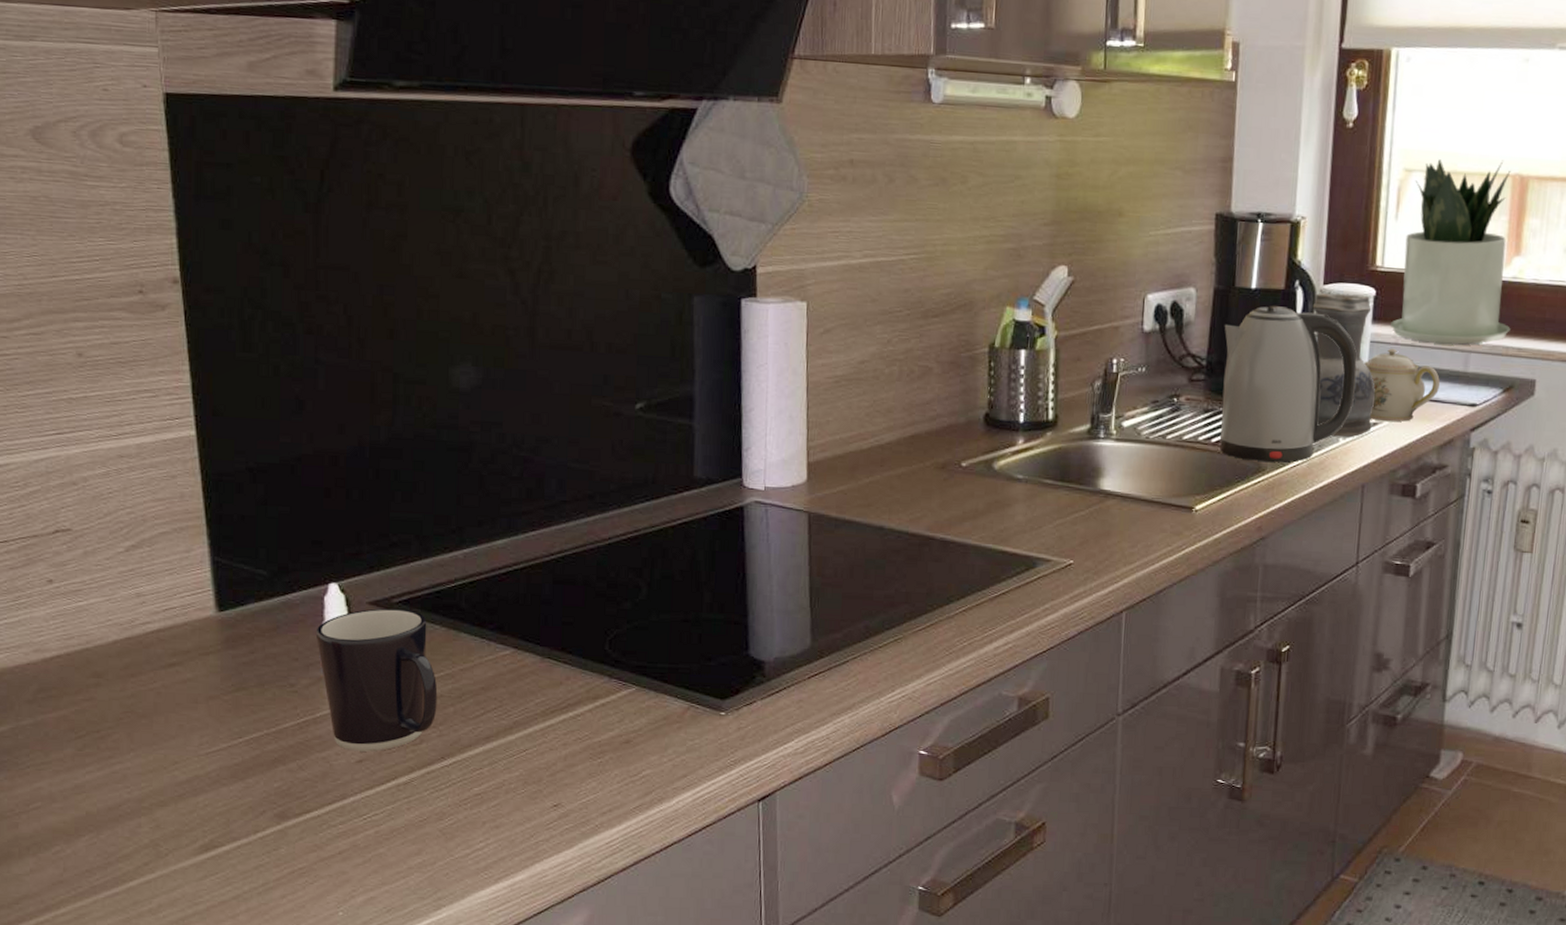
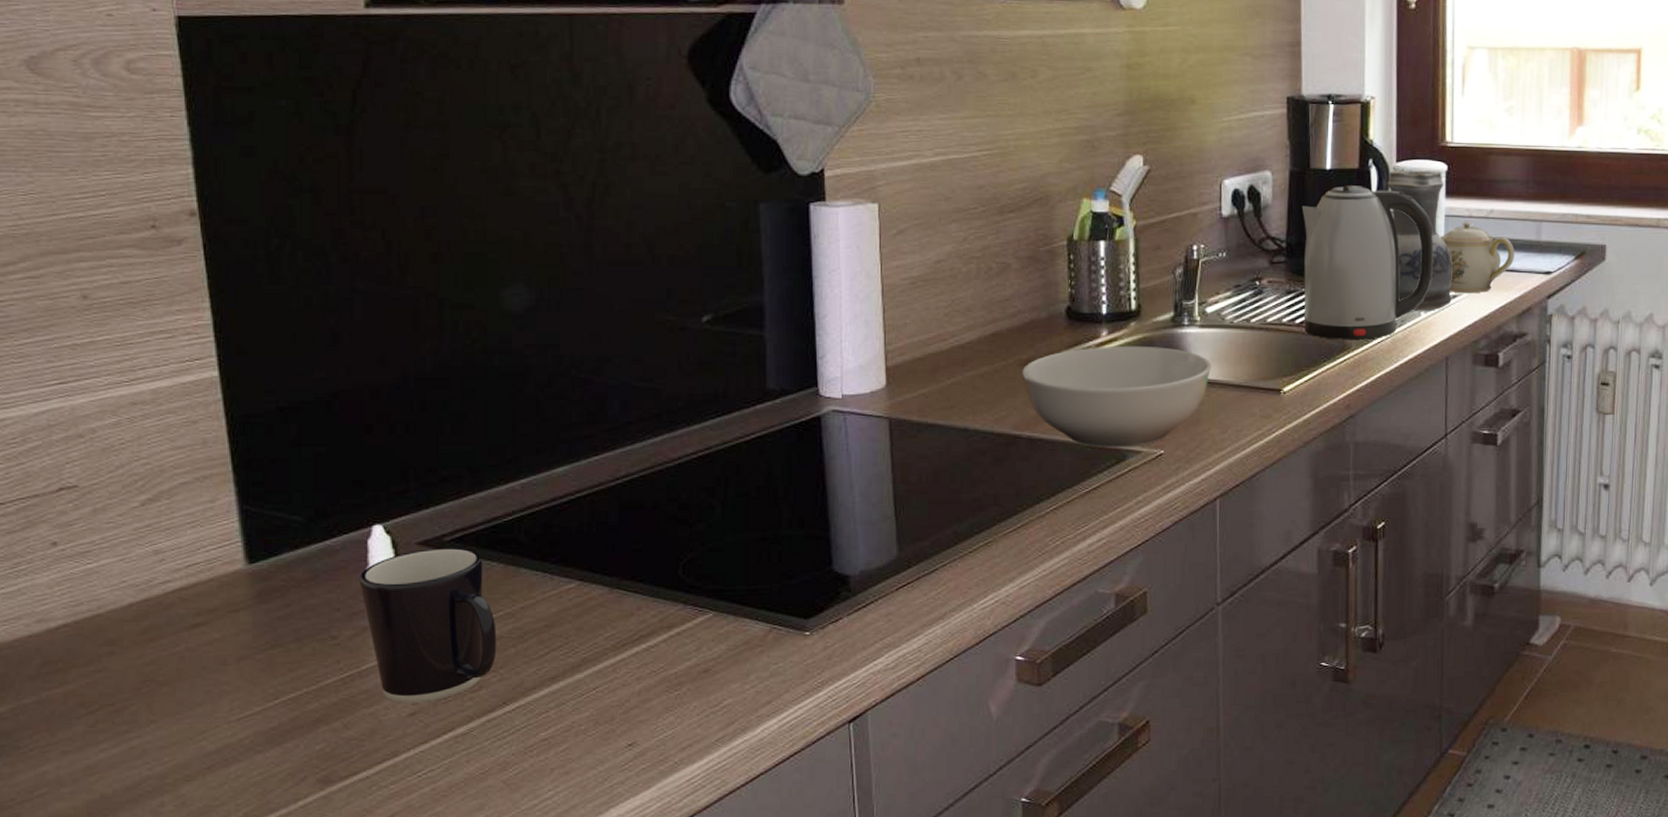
bowl: none [938,454,1126,556] -> present [1022,345,1212,448]
planter: present [1389,159,1511,345] -> none [1463,34,1579,214]

